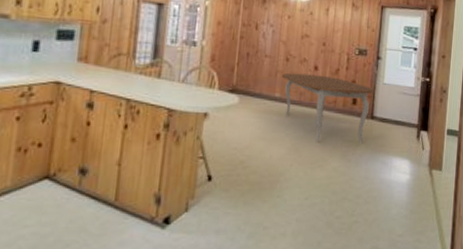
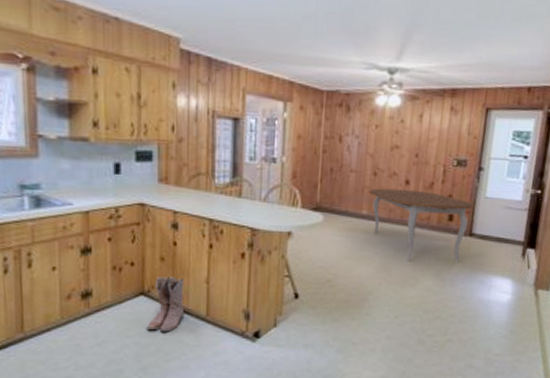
boots: none [47,158,94,220] -> present [146,276,184,332]

